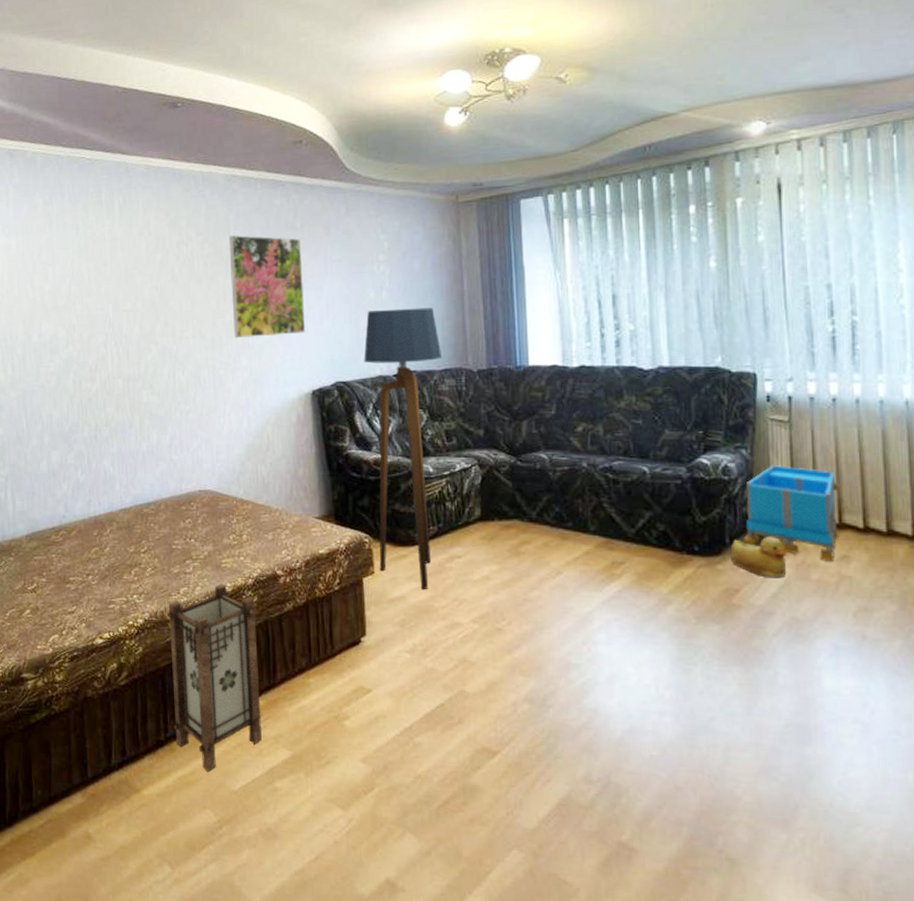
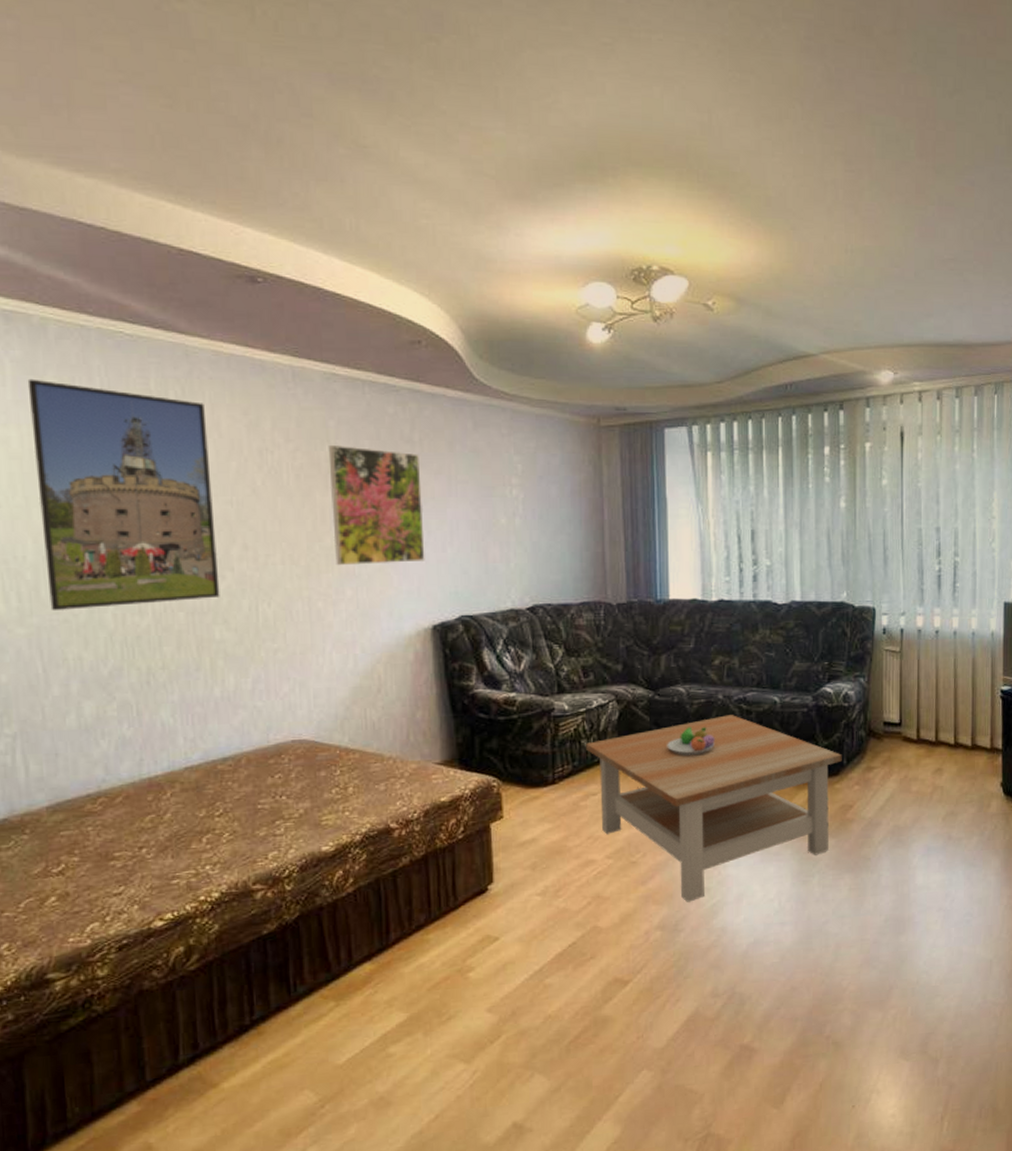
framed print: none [22,199,148,379] -> present [27,378,220,611]
lantern: present [168,583,262,772] -> none [253,843,372,1050]
floor lamp: present [364,307,443,589] -> none [493,537,580,830]
coffee table: none [450,484,724,677] -> present [586,715,842,902]
fruit bowl: none [530,494,580,525] -> present [667,727,715,756]
rubber duck: present [730,537,786,578] -> none [847,756,893,793]
storage bin: present [743,465,839,562] -> none [858,691,937,775]

